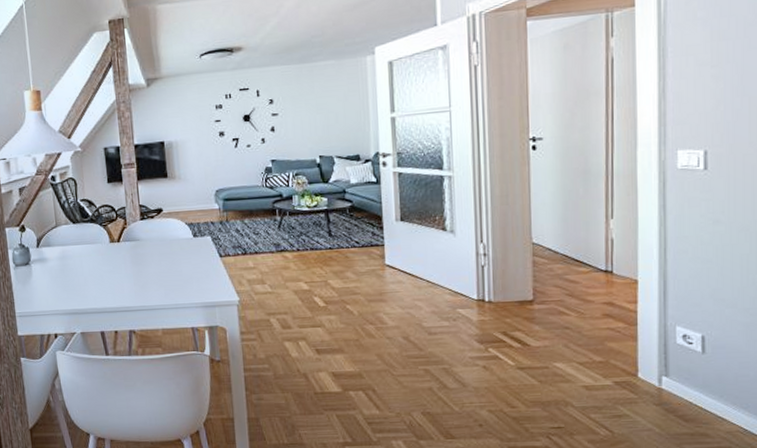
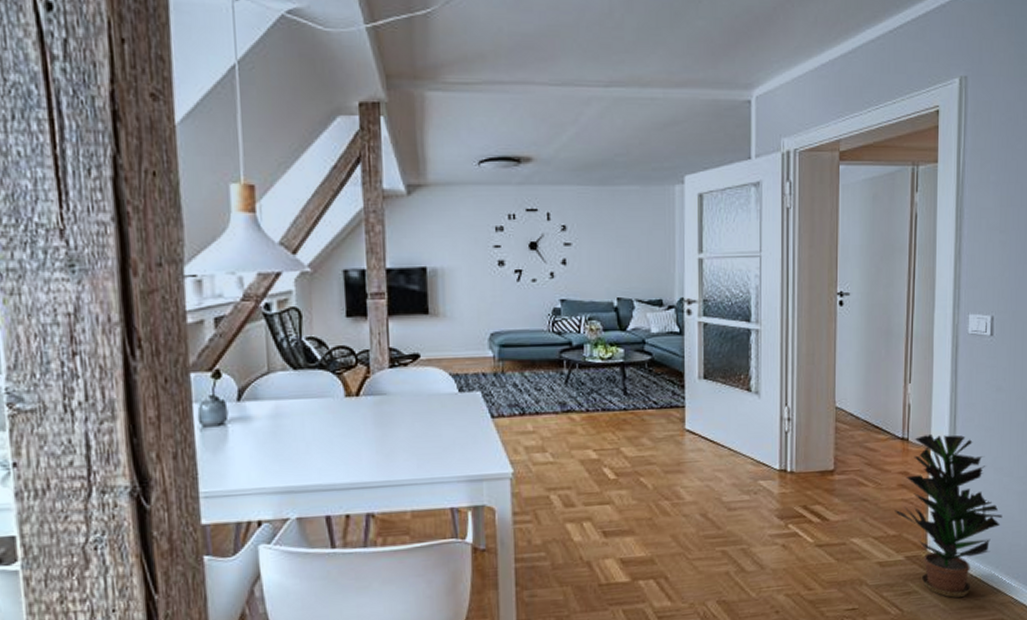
potted plant: none [600,266,726,423] -> present [895,433,1002,598]

